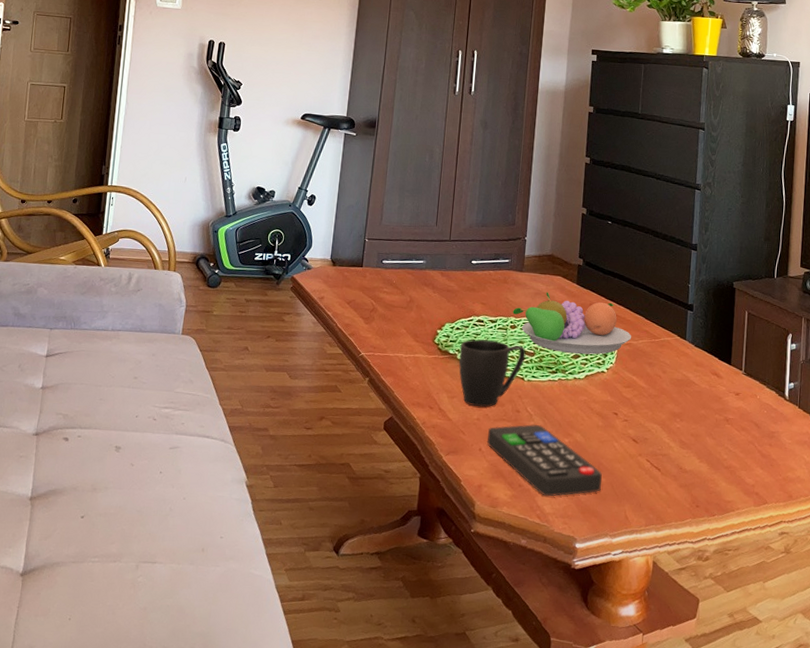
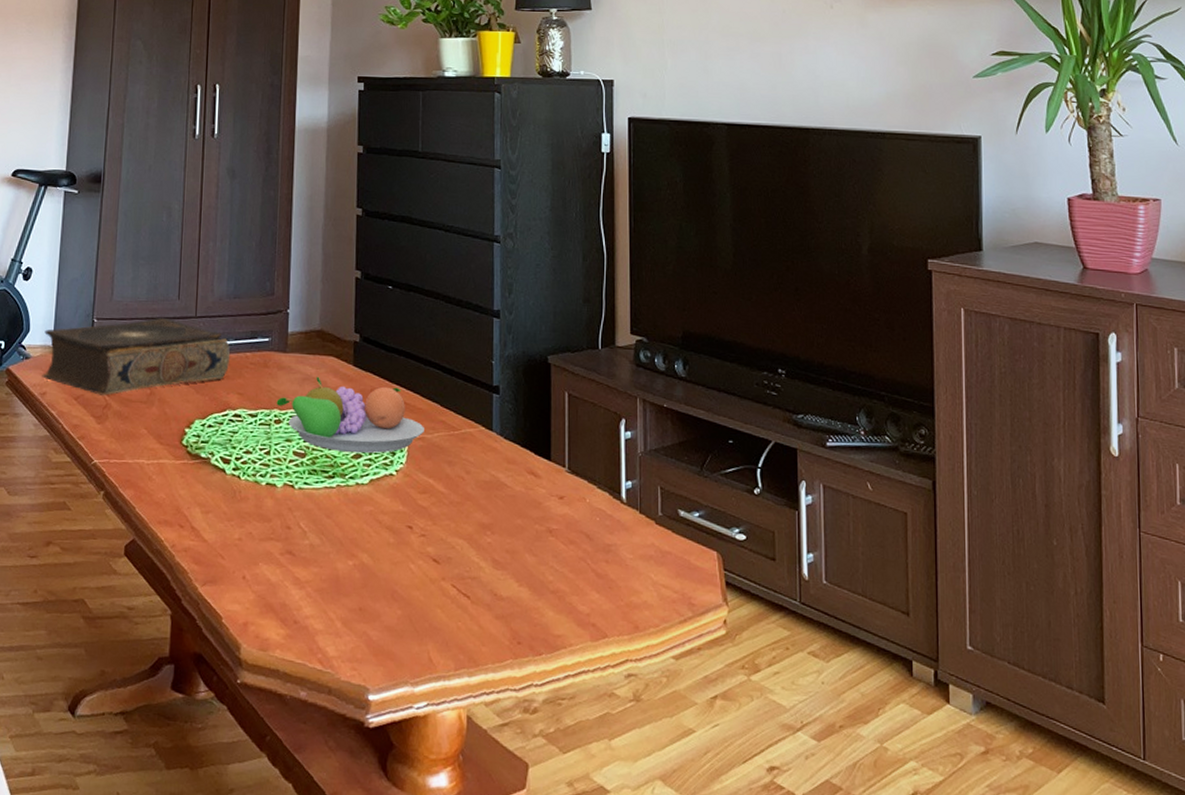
book: none [321,239,477,301] -> present [42,317,230,396]
mug: present [459,339,526,408] -> none [213,438,295,524]
remote control: present [486,424,602,497] -> none [251,543,397,635]

